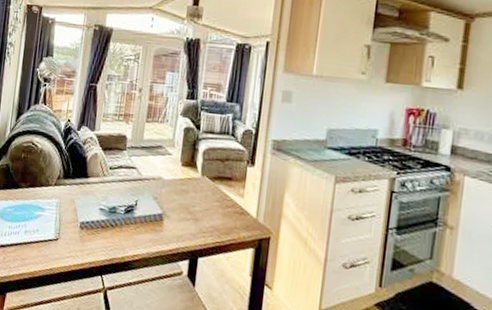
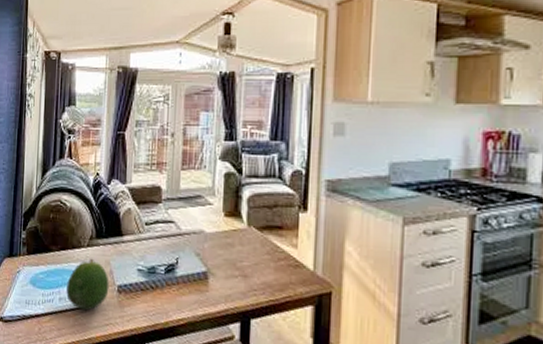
fruit: none [32,196,73,243] -> present [66,258,109,310]

